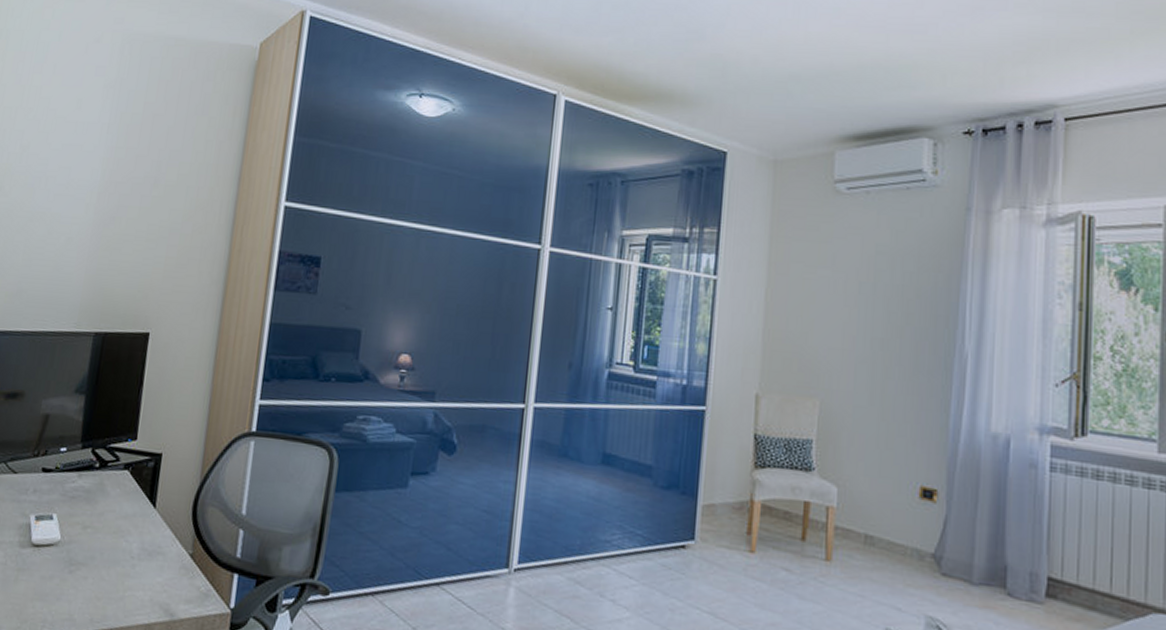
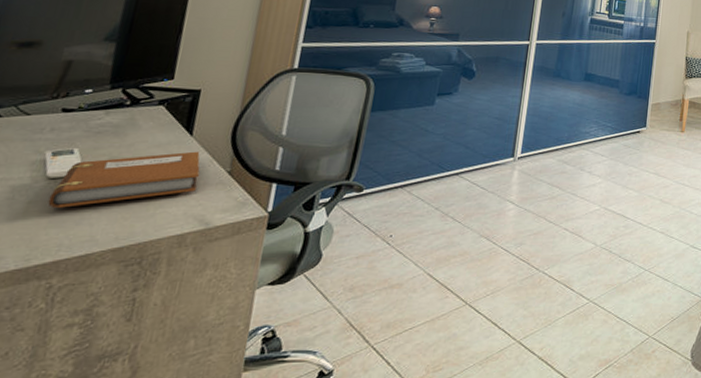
notebook: none [33,526,164,580] -> present [48,151,200,208]

